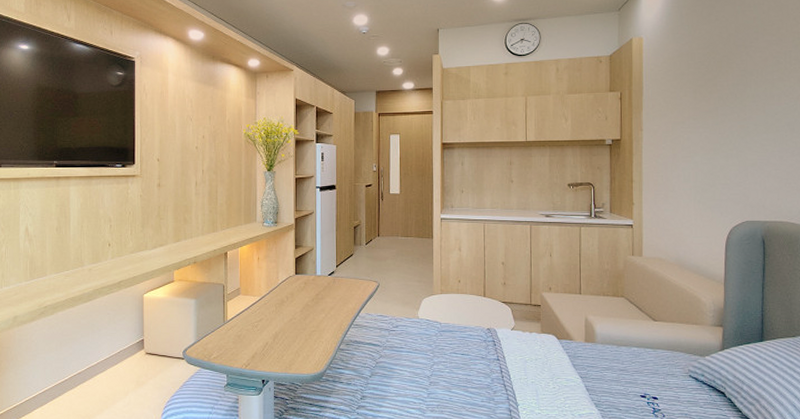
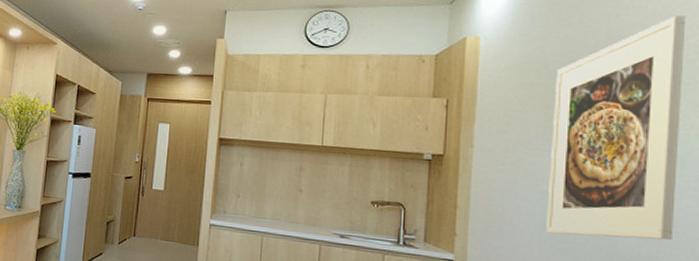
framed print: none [698,9,791,195] -> present [546,15,686,241]

